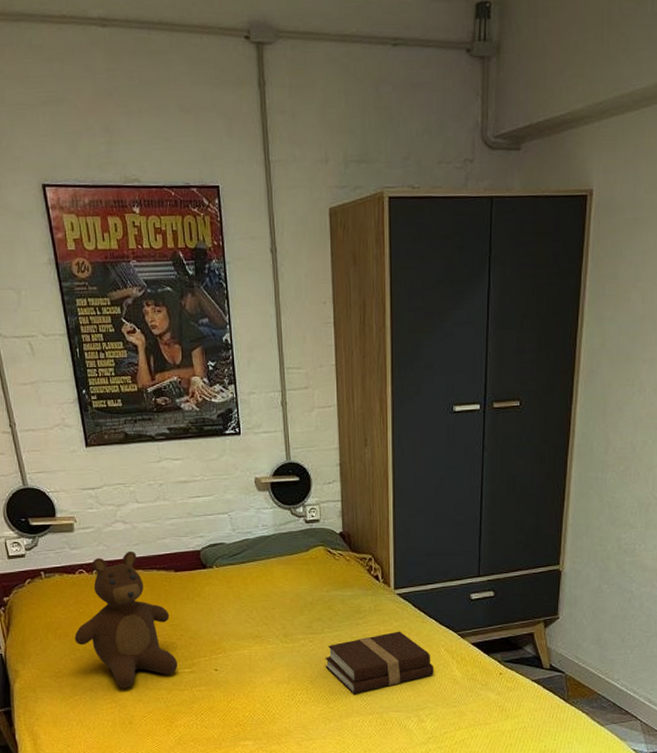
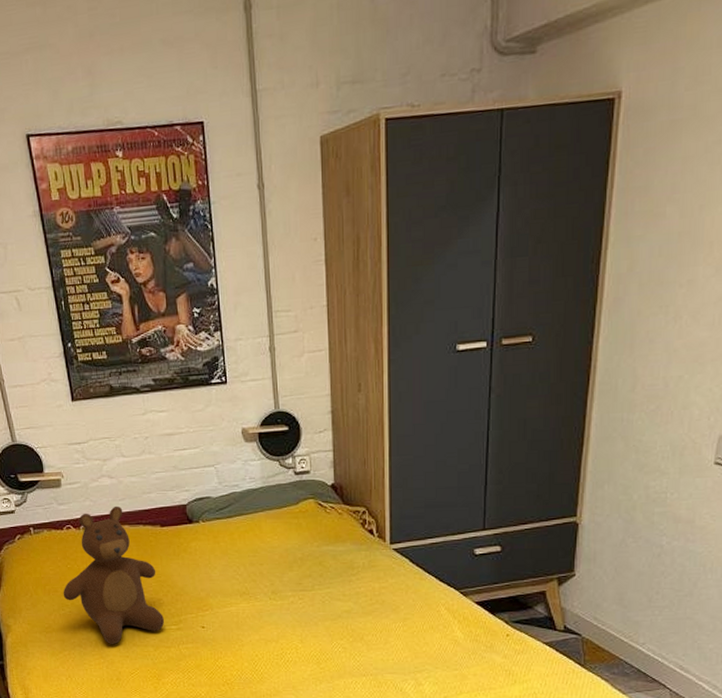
book: present [325,631,434,694] -> none [315,588,433,654]

